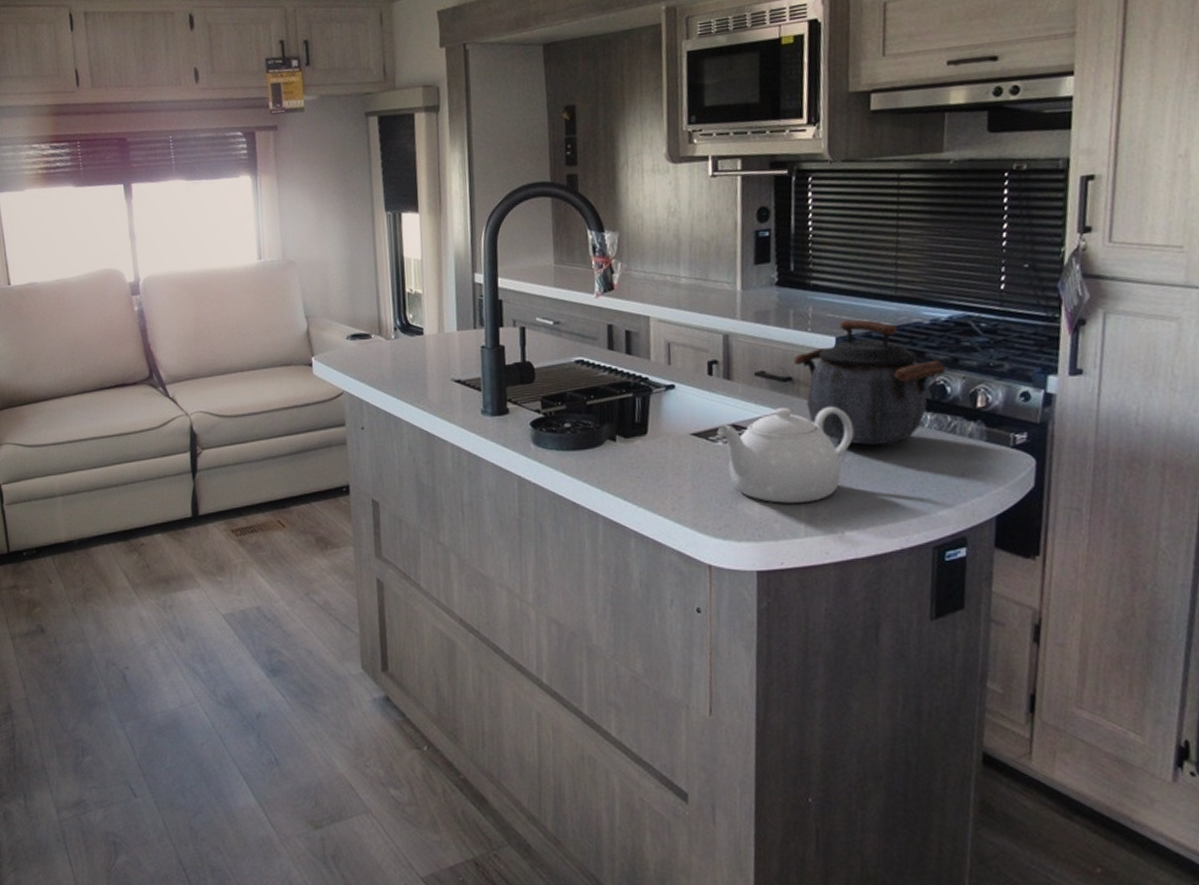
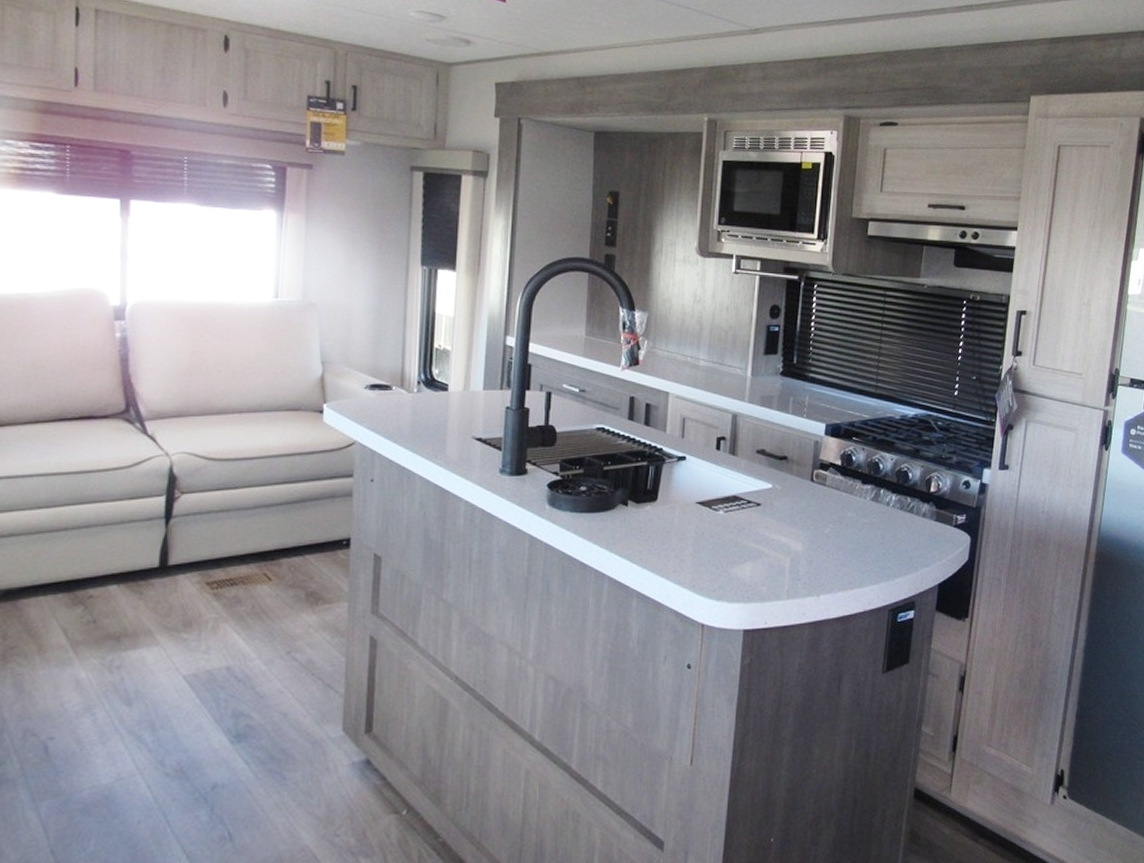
teapot: present [717,407,854,503] -> none [719,483,834,568]
kettle: present [794,319,946,446] -> none [790,410,909,521]

